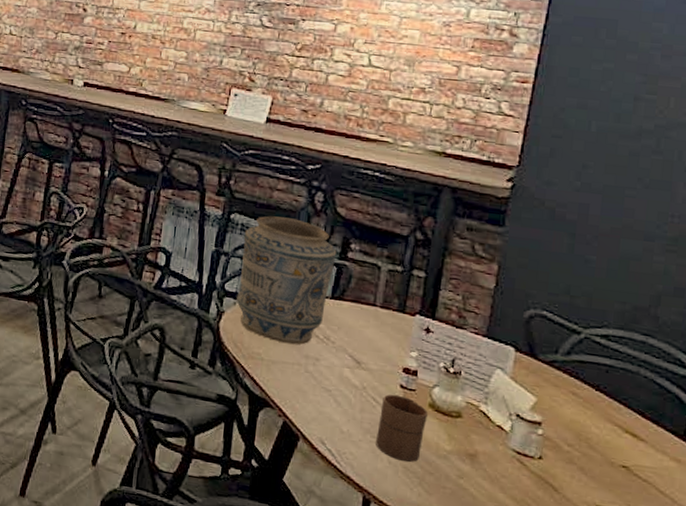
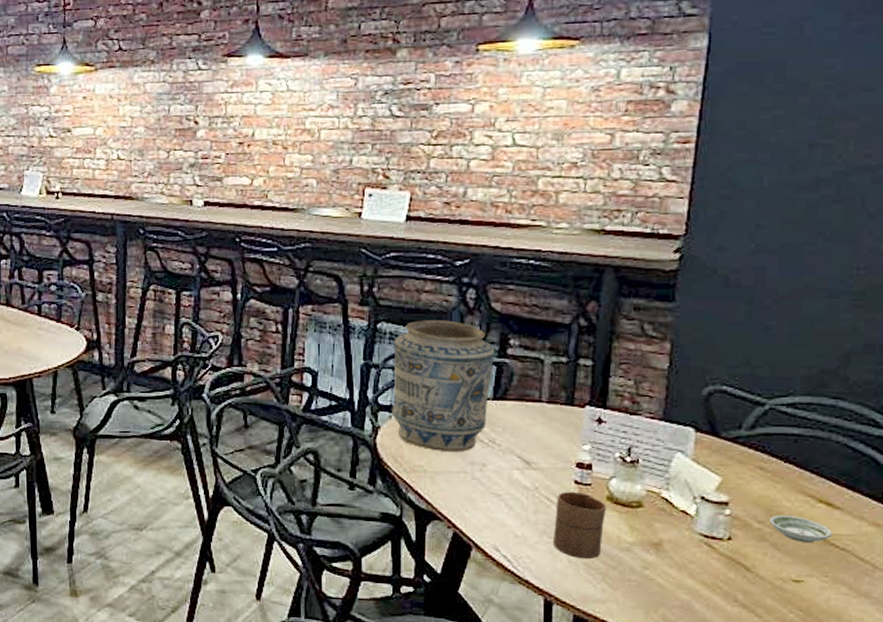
saucer: none [578,440,636,471] -> present [770,514,832,544]

